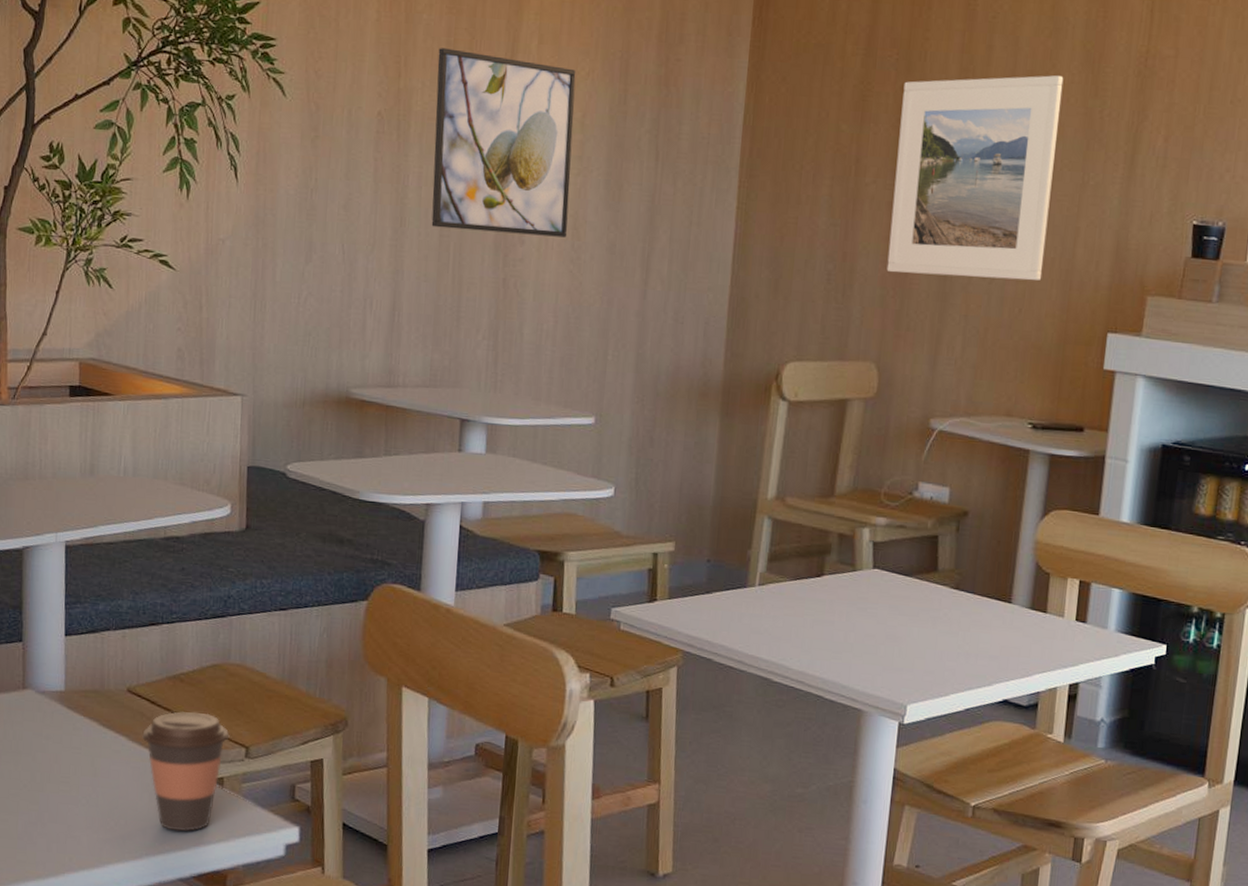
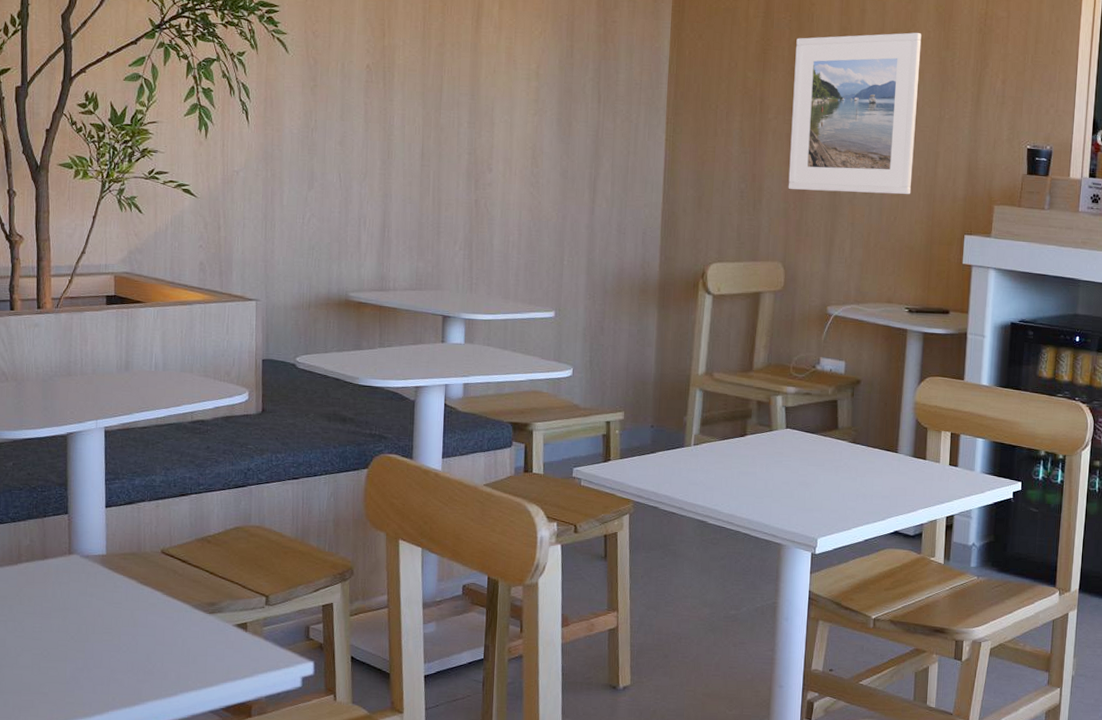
coffee cup: present [141,712,230,832] -> none [174,568,252,670]
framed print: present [431,48,576,238] -> none [414,12,531,166]

